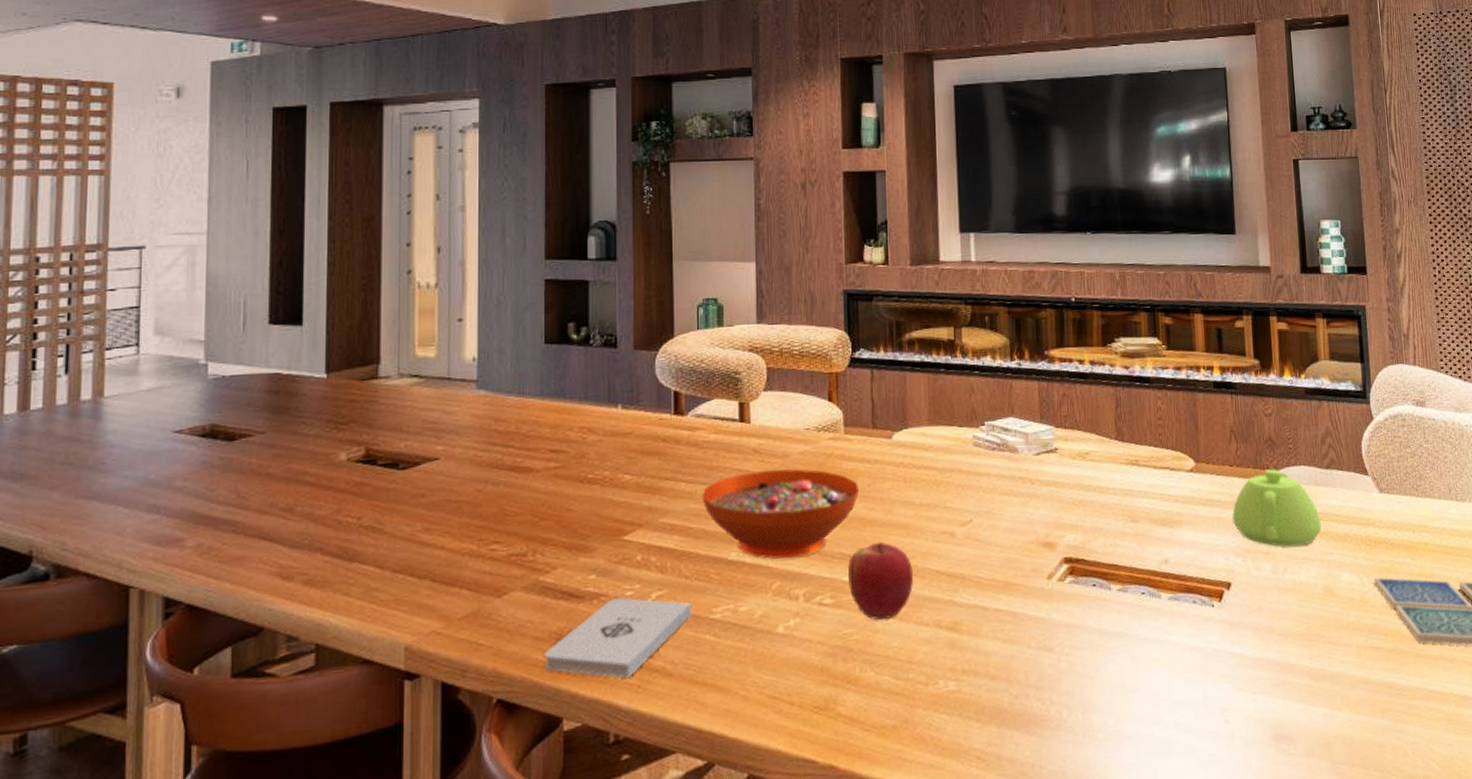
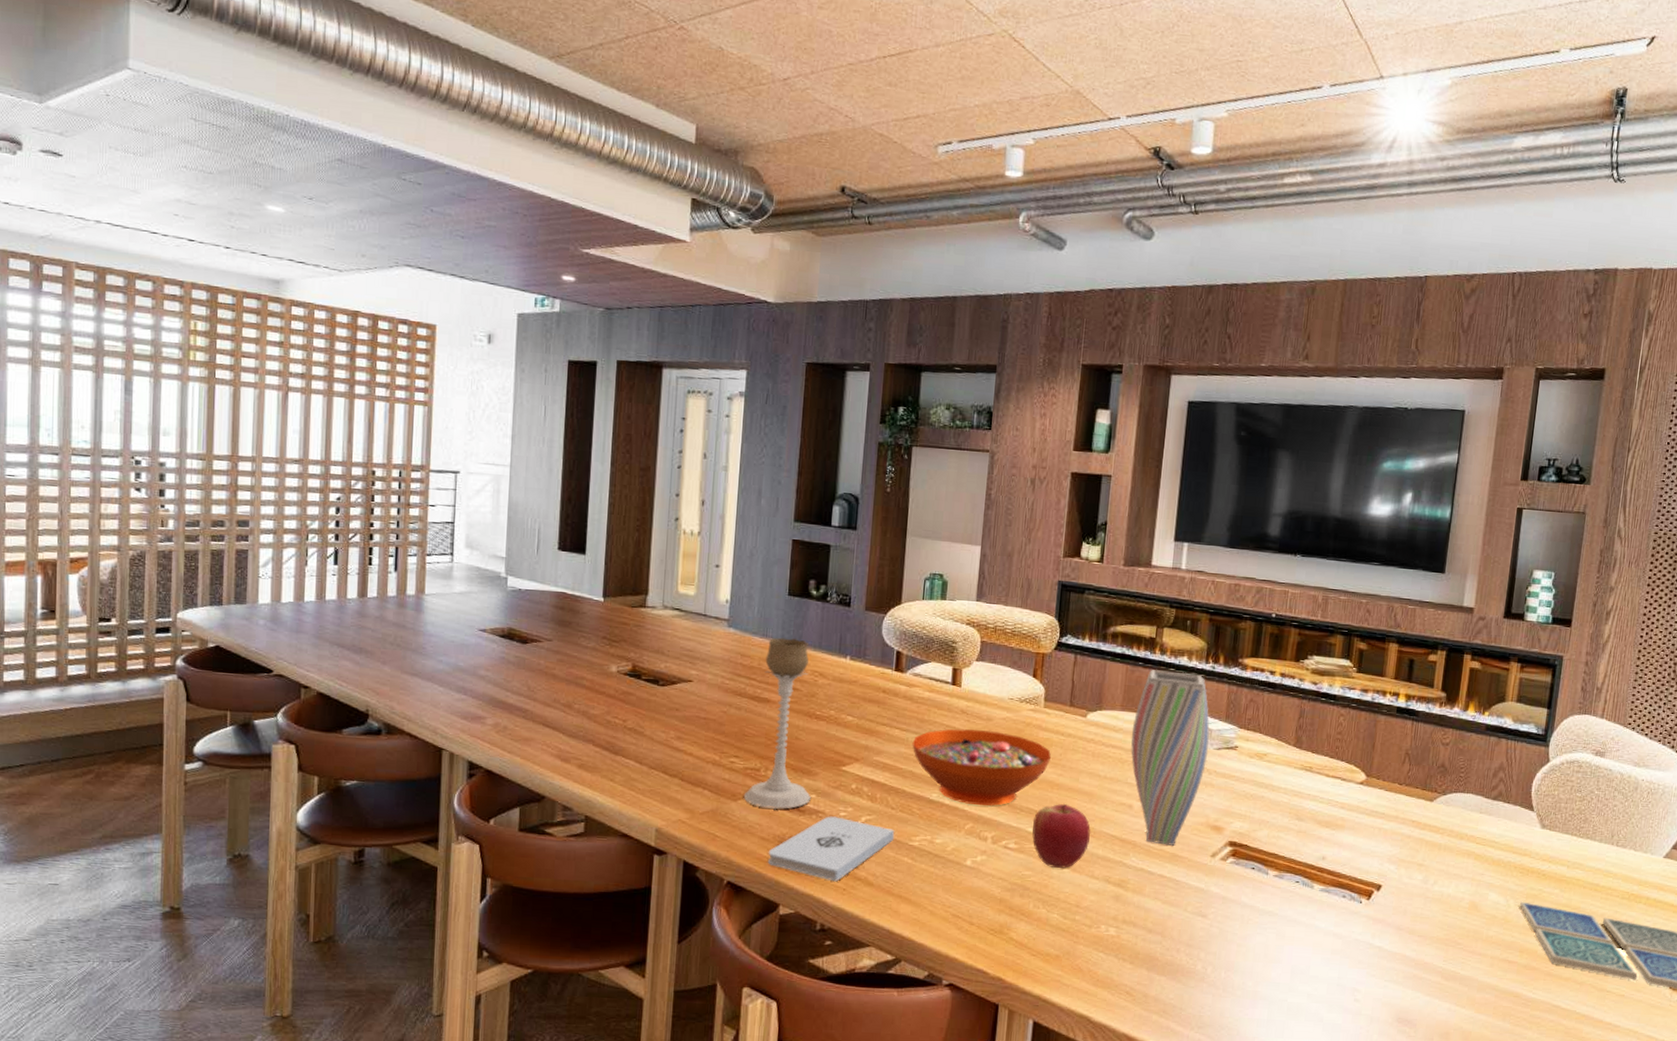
candle holder: none [509,392,590,601] -> present [743,638,811,810]
vase: none [942,373,1028,573] -> present [1131,670,1210,846]
teapot: present [1232,469,1321,547] -> none [1393,792,1479,864]

